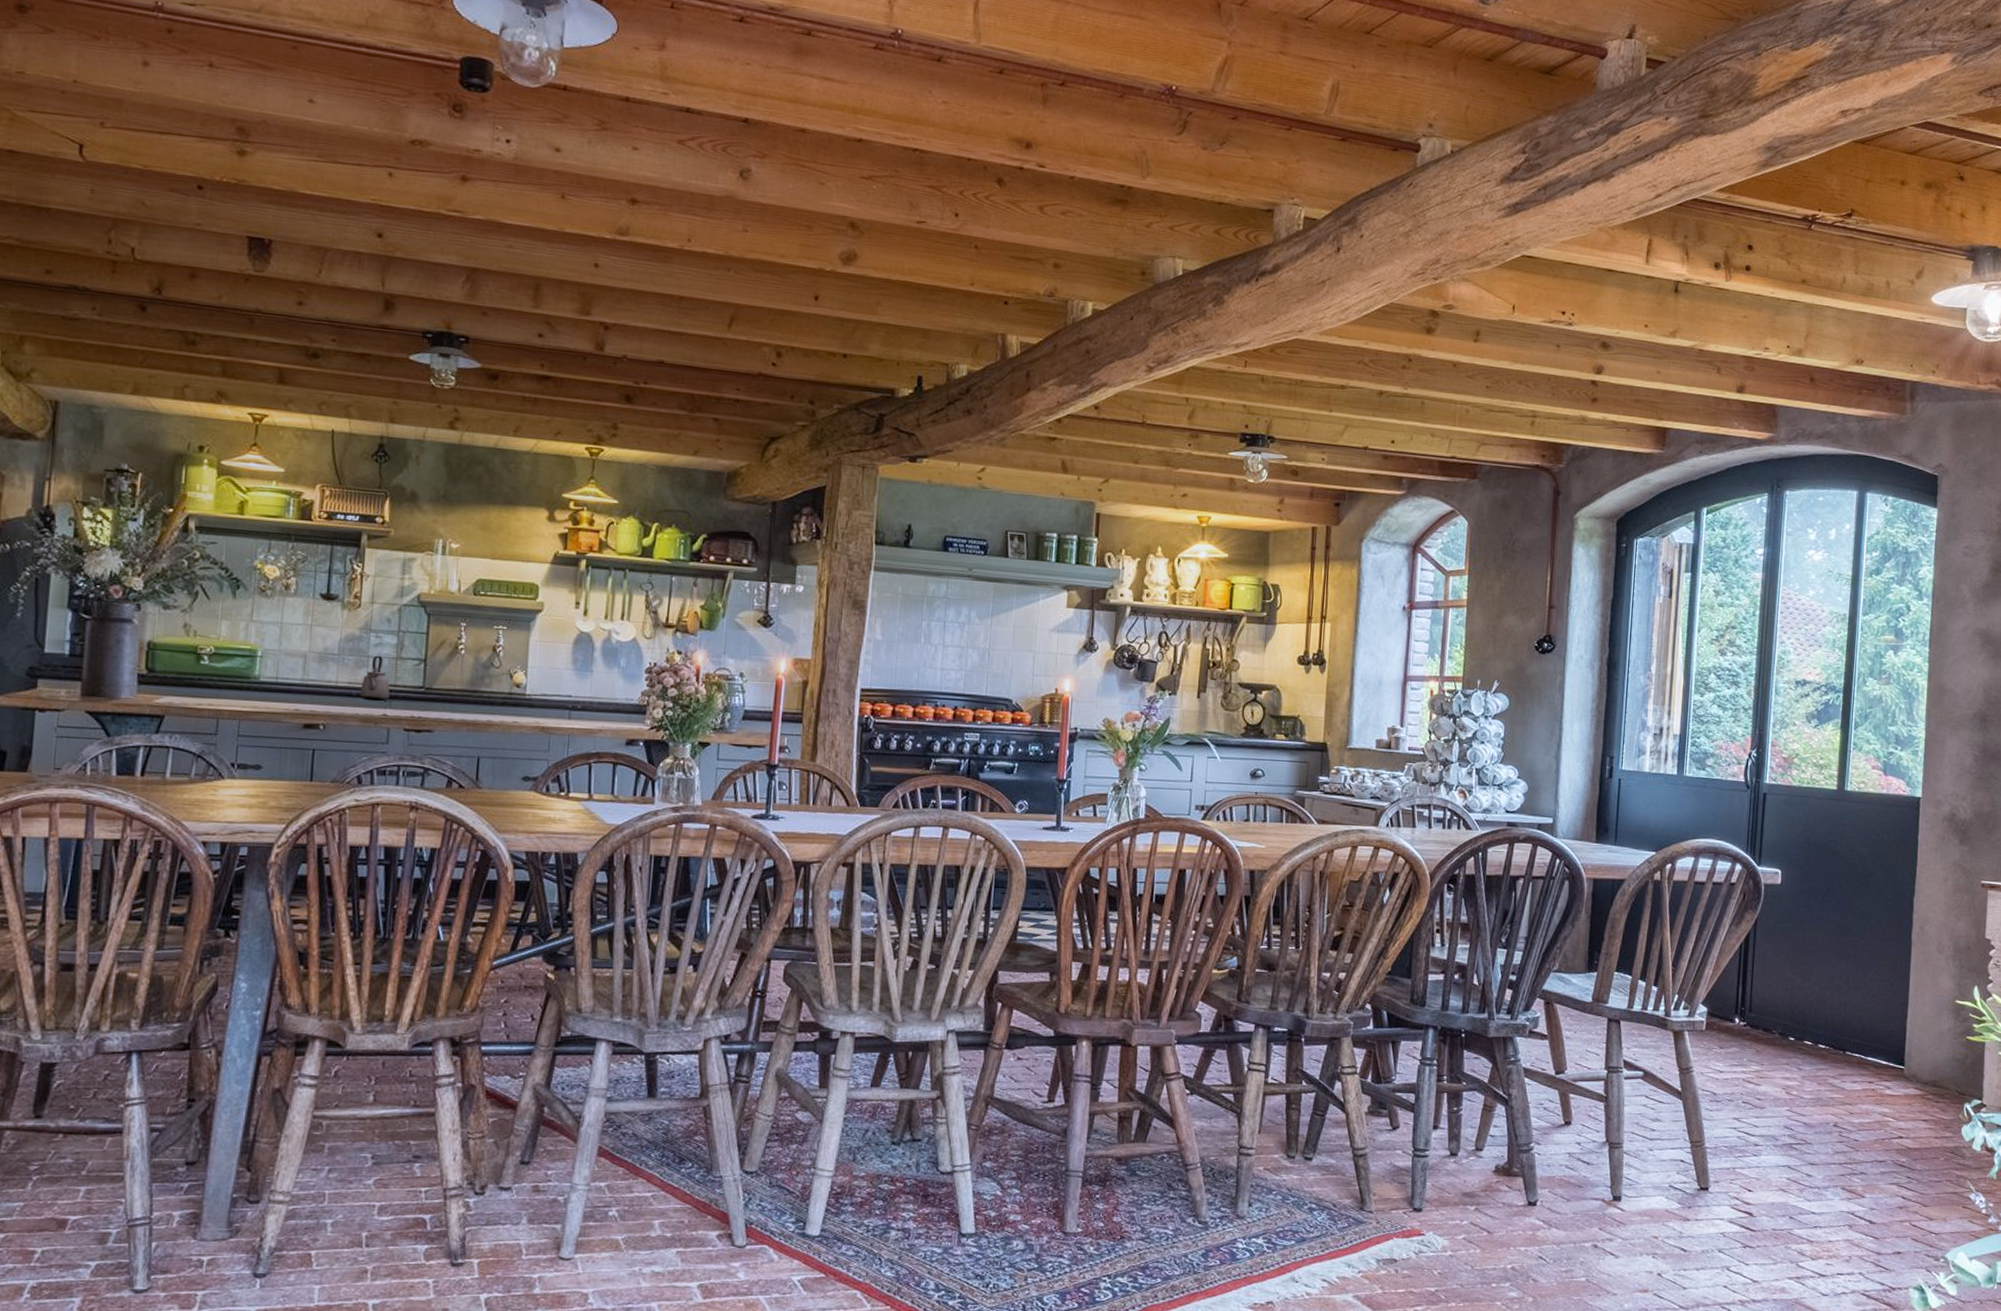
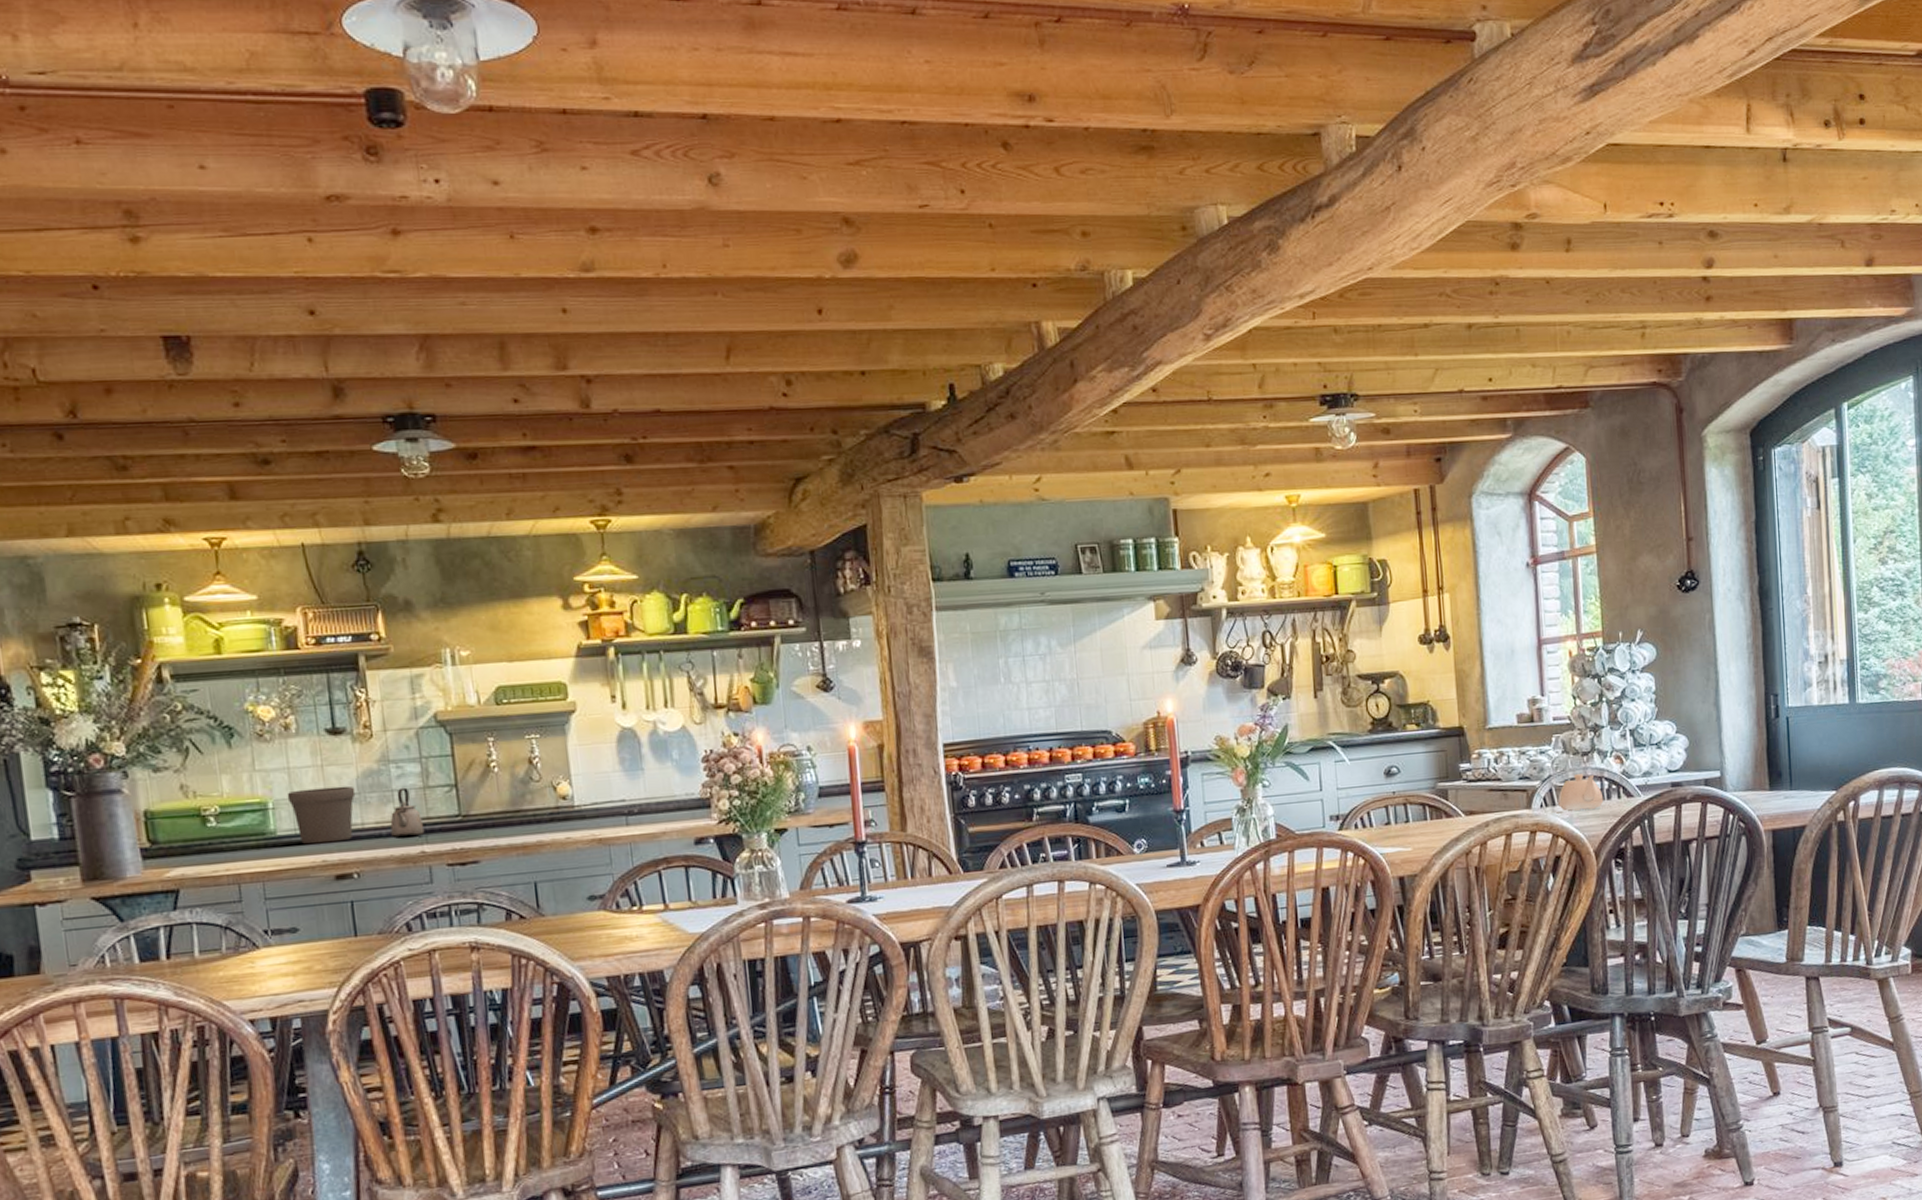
flower pot: none [275,643,336,695] -> present [287,786,356,845]
teapot: none [1403,801,1445,836] -> present [1558,774,1604,812]

